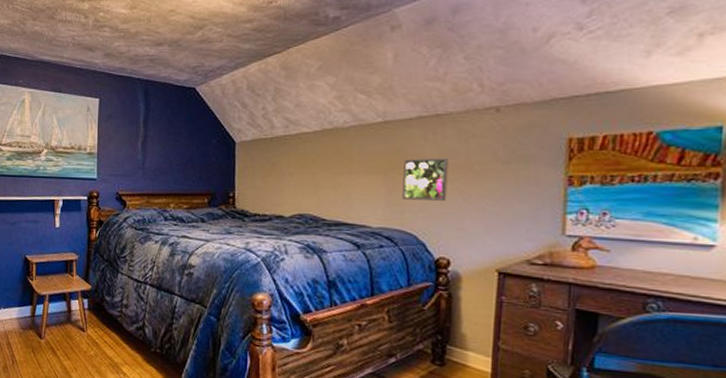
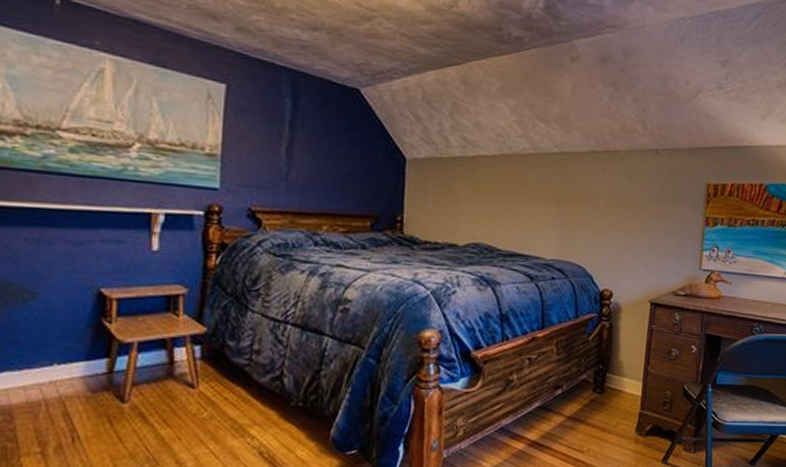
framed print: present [402,158,449,201] -> none [574,192,616,235]

